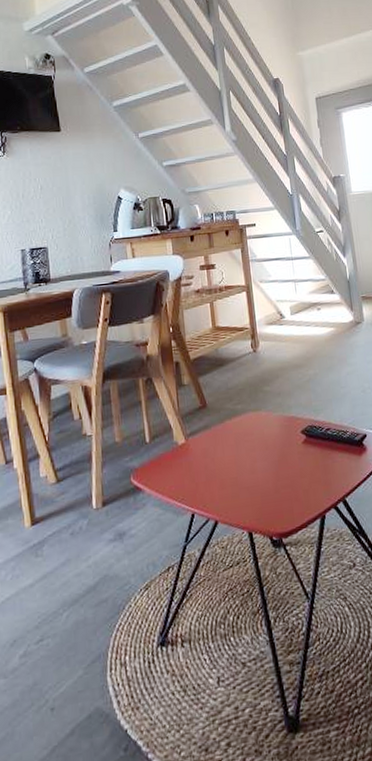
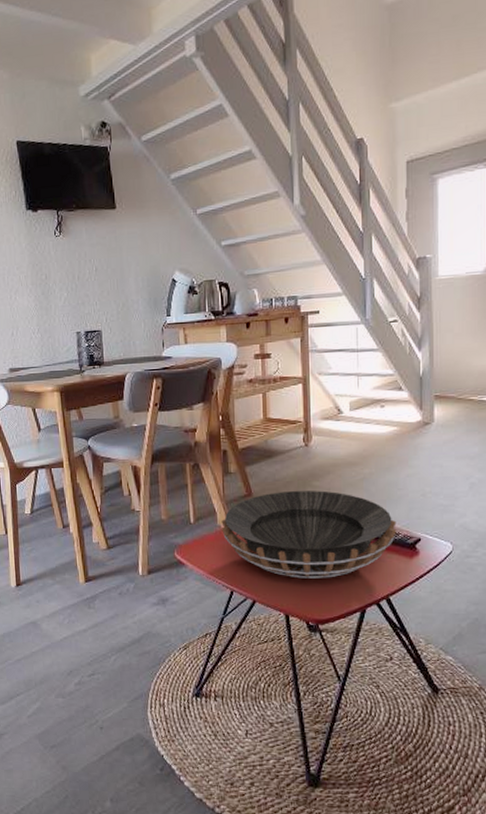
decorative bowl: none [178,395,345,490] -> present [221,490,397,578]

